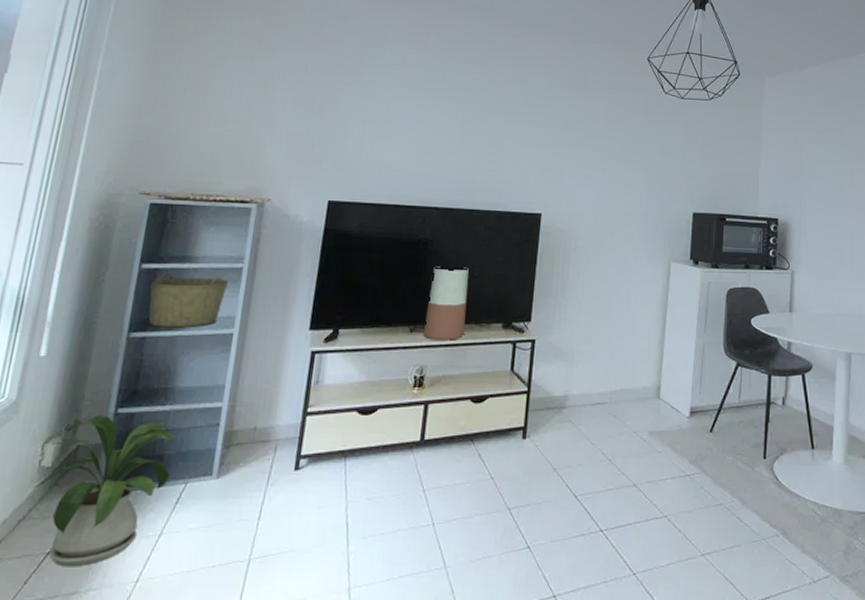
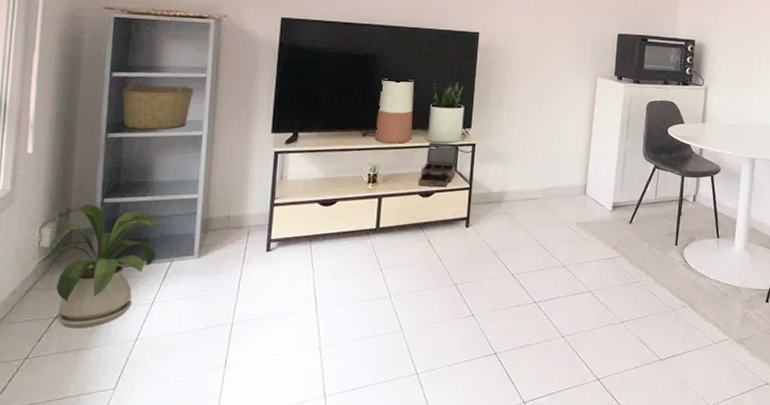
decorative box: none [470,338,516,390] -> present [418,142,459,187]
planter: none [478,269,525,339] -> present [424,82,466,143]

